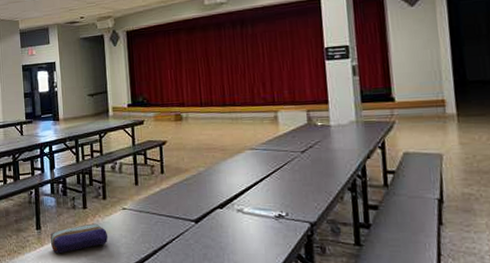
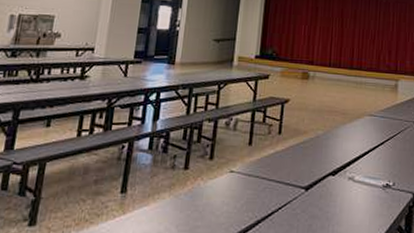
pencil case: present [50,223,108,254] -> none [135,187,208,224]

